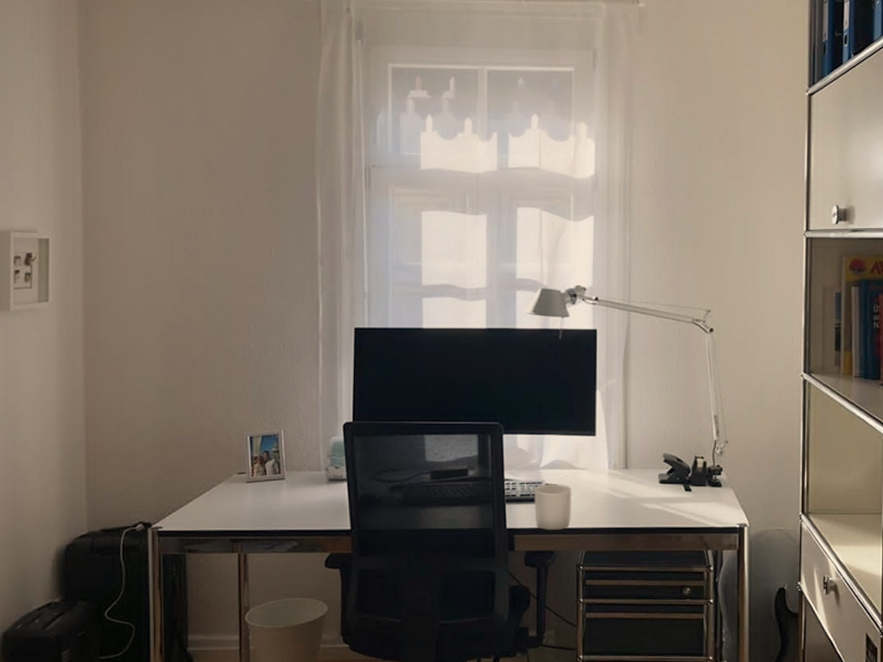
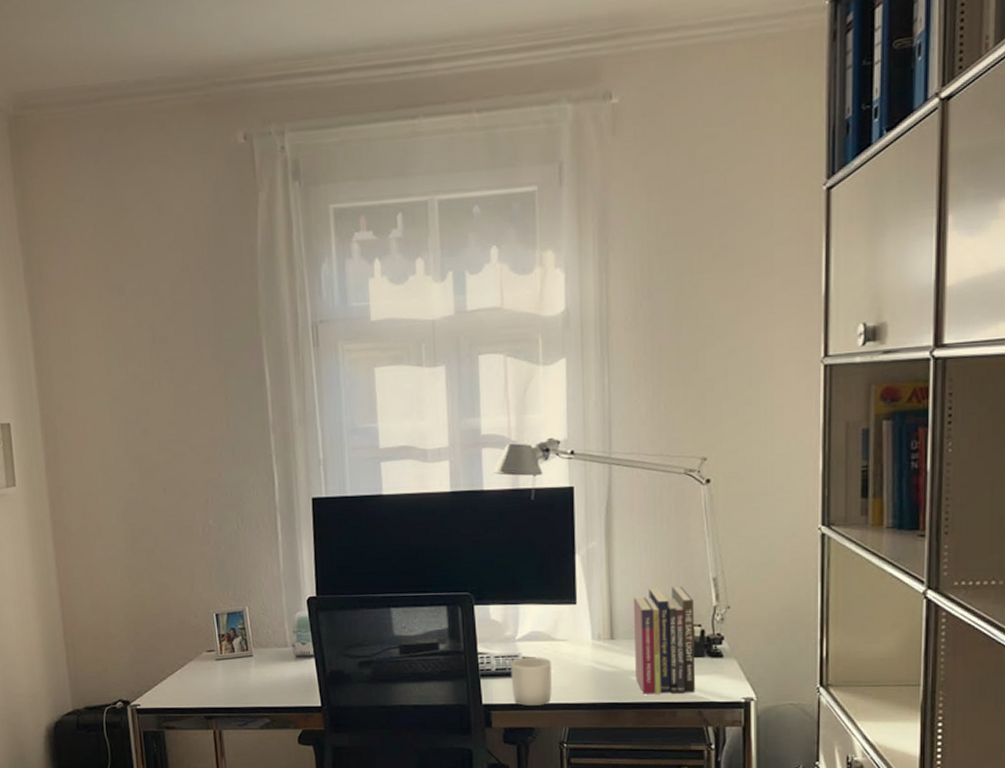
books: none [646,422,698,521] -> present [634,587,695,695]

